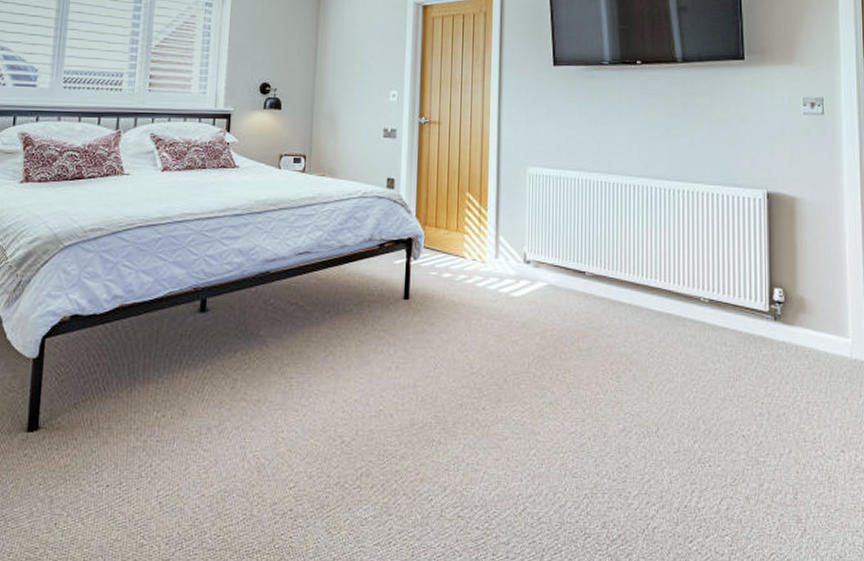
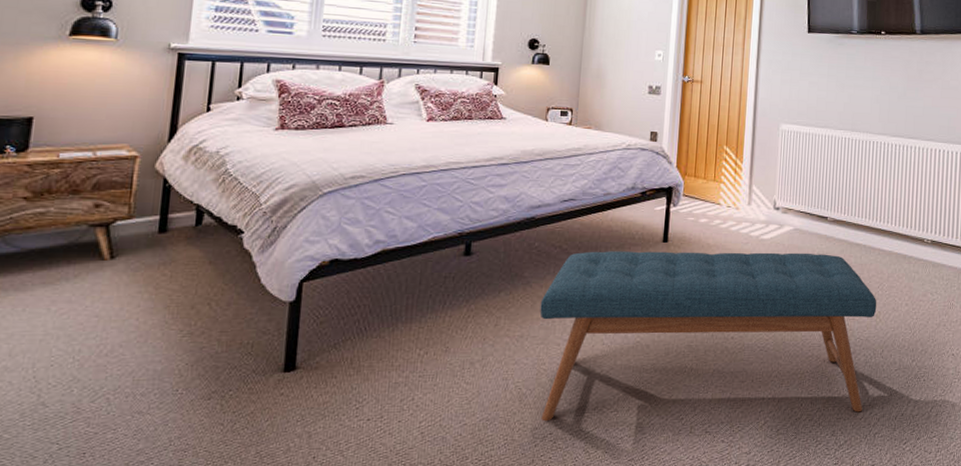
bench: none [277,308,648,501] -> present [540,251,877,422]

